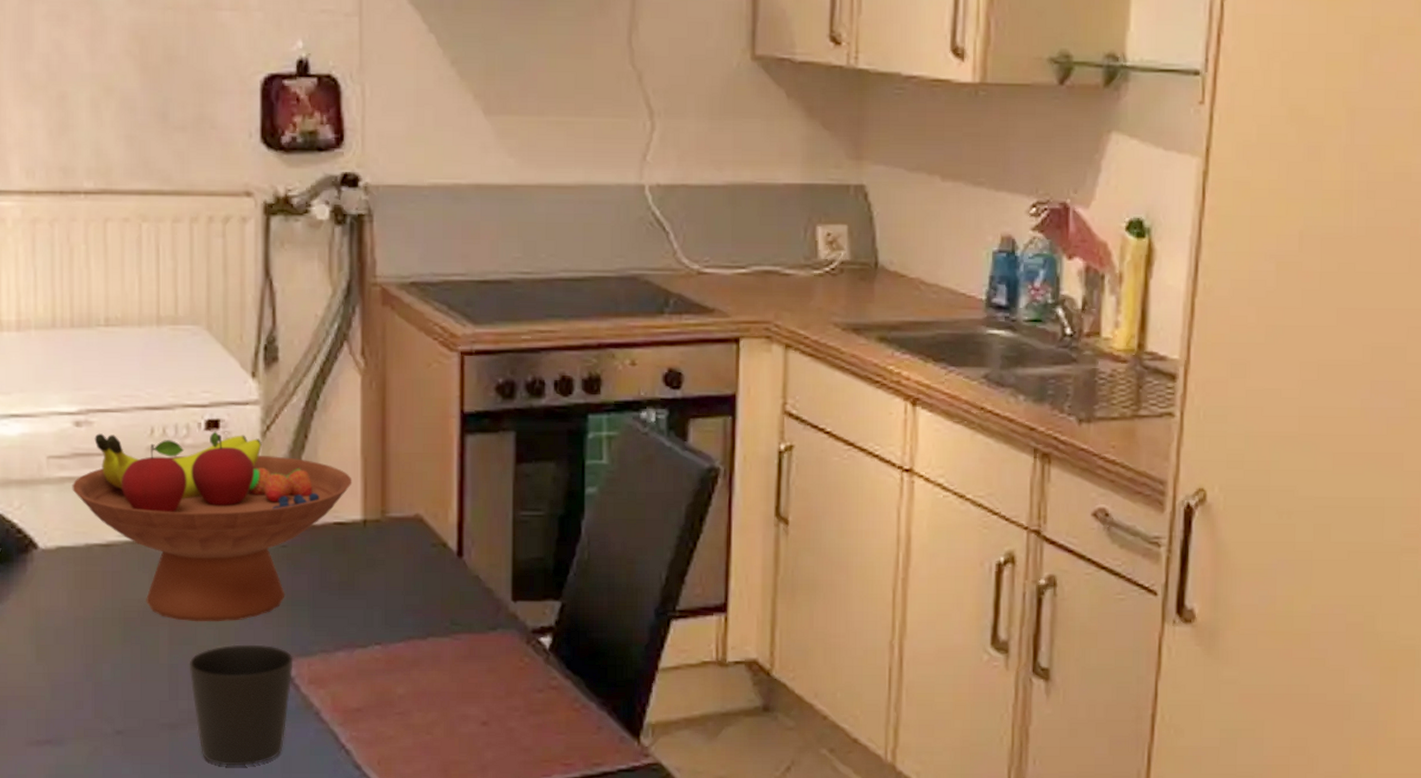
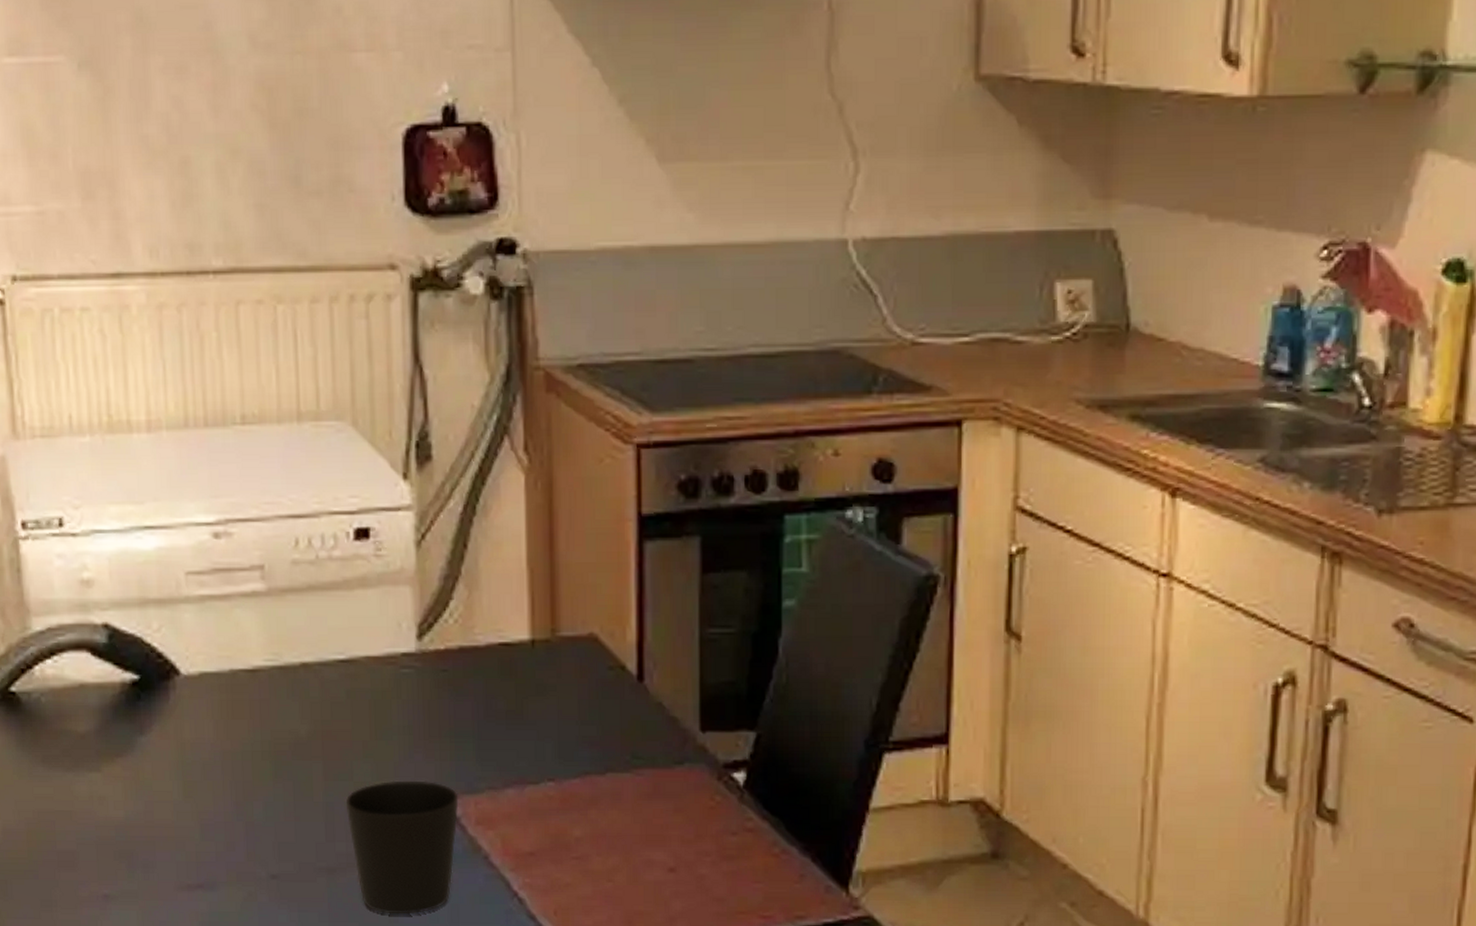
fruit bowl: present [72,431,352,622] -> none [213,541,518,756]

